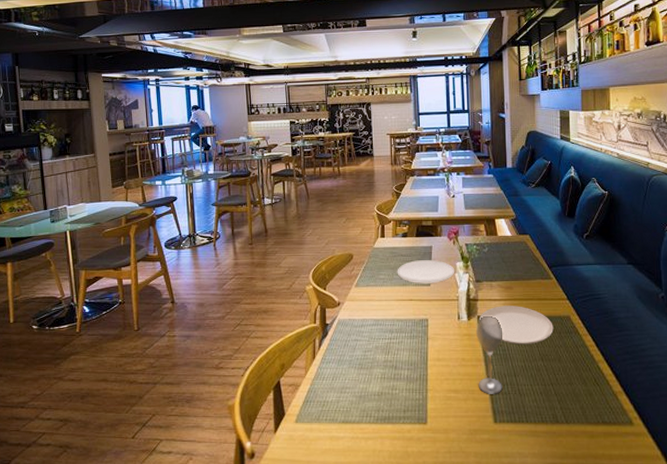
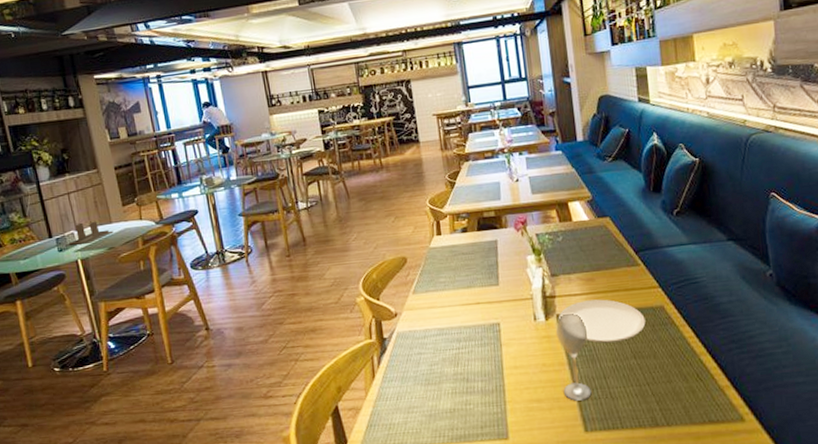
napkin holder: none [57,198,101,219] -> present [64,221,114,247]
plate: present [397,260,455,284] -> none [459,255,527,285]

